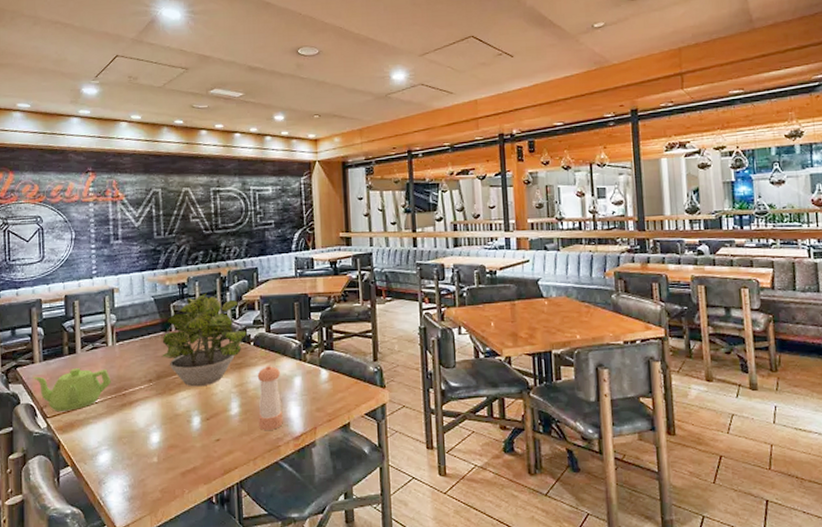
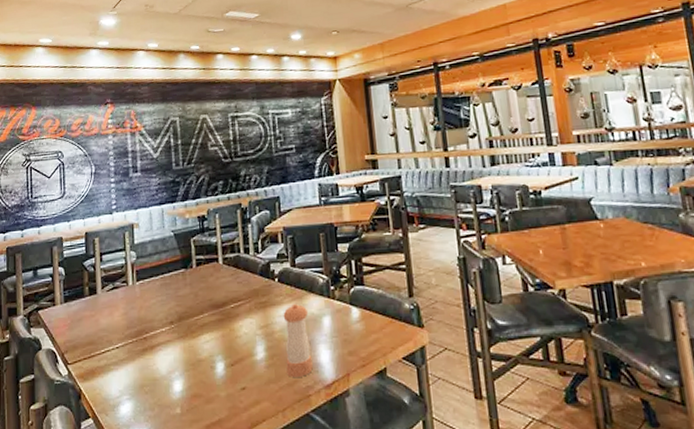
teapot: present [33,368,111,411] -> none [55,310,132,357]
potted plant: present [161,293,247,387] -> none [182,225,271,329]

